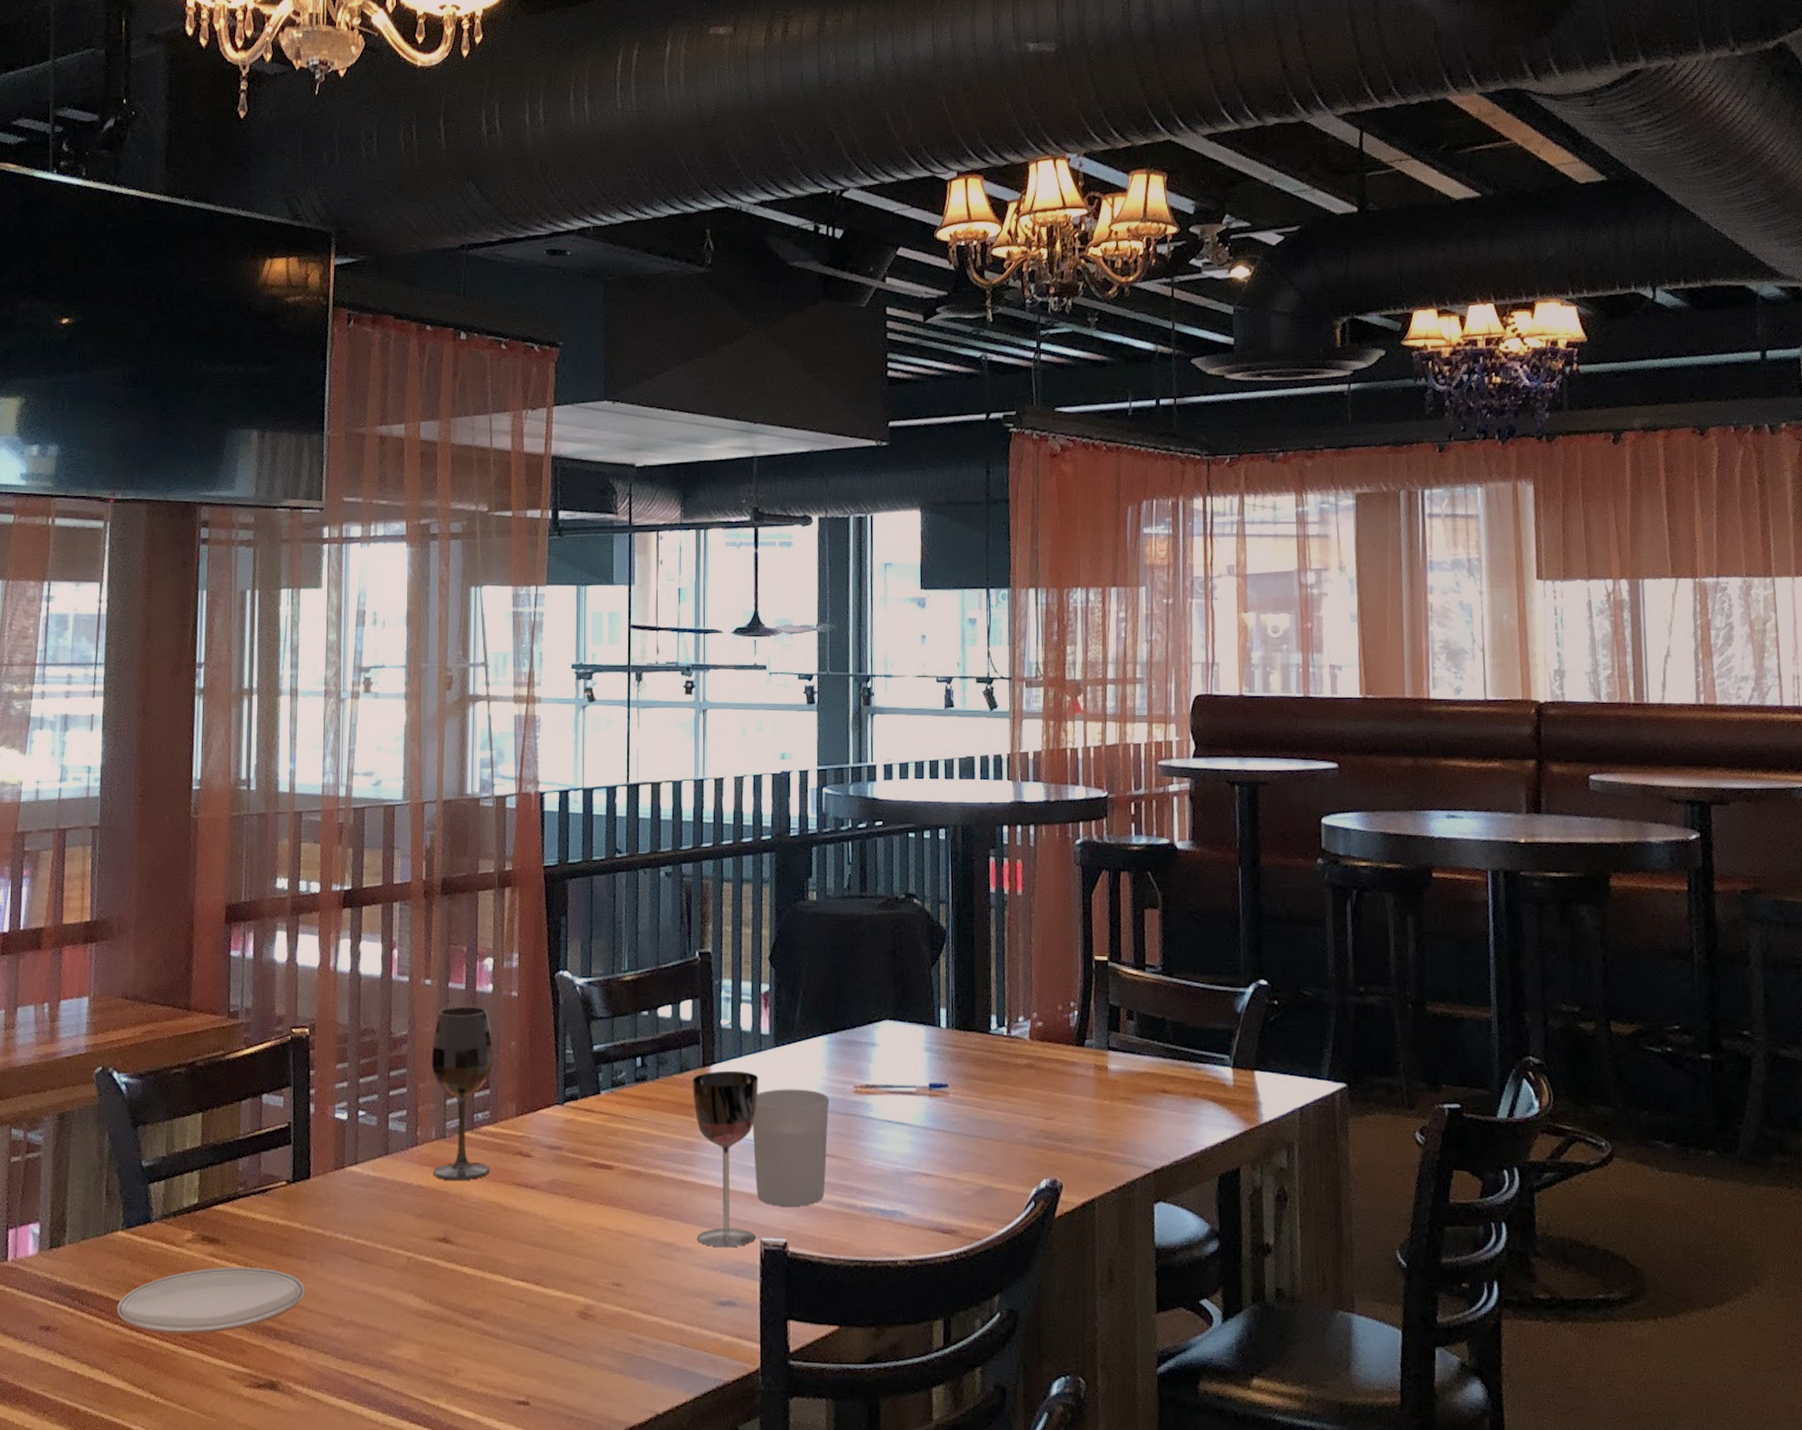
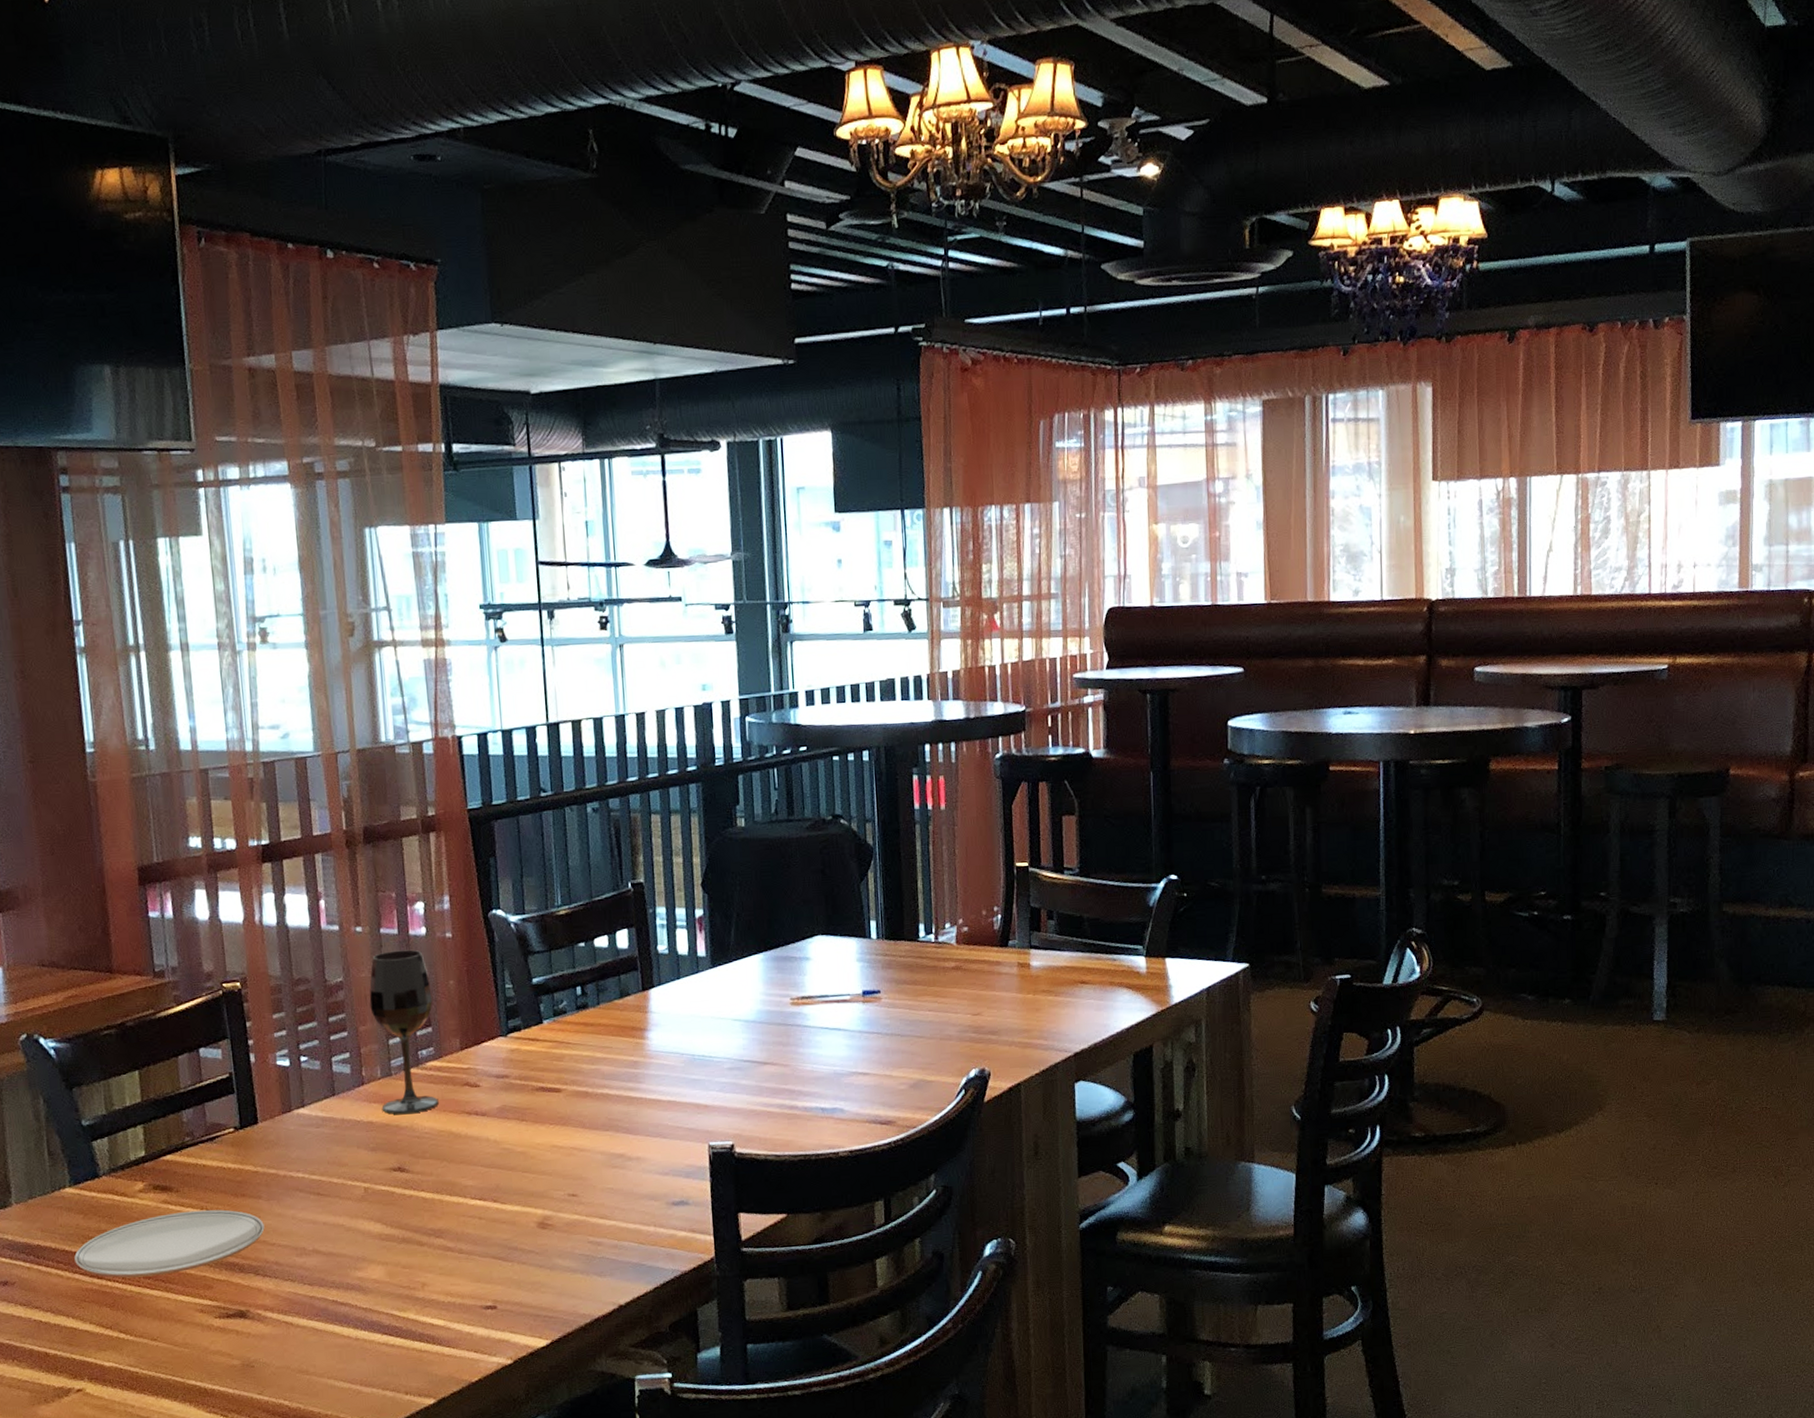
wineglass: present [693,1070,759,1248] -> none [633,992,704,1154]
candle holder: present [752,1089,830,1206] -> none [694,1004,768,1113]

